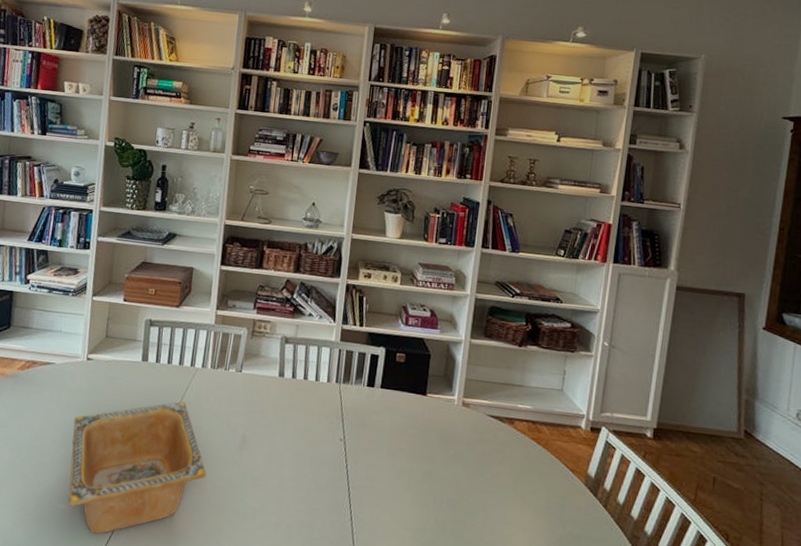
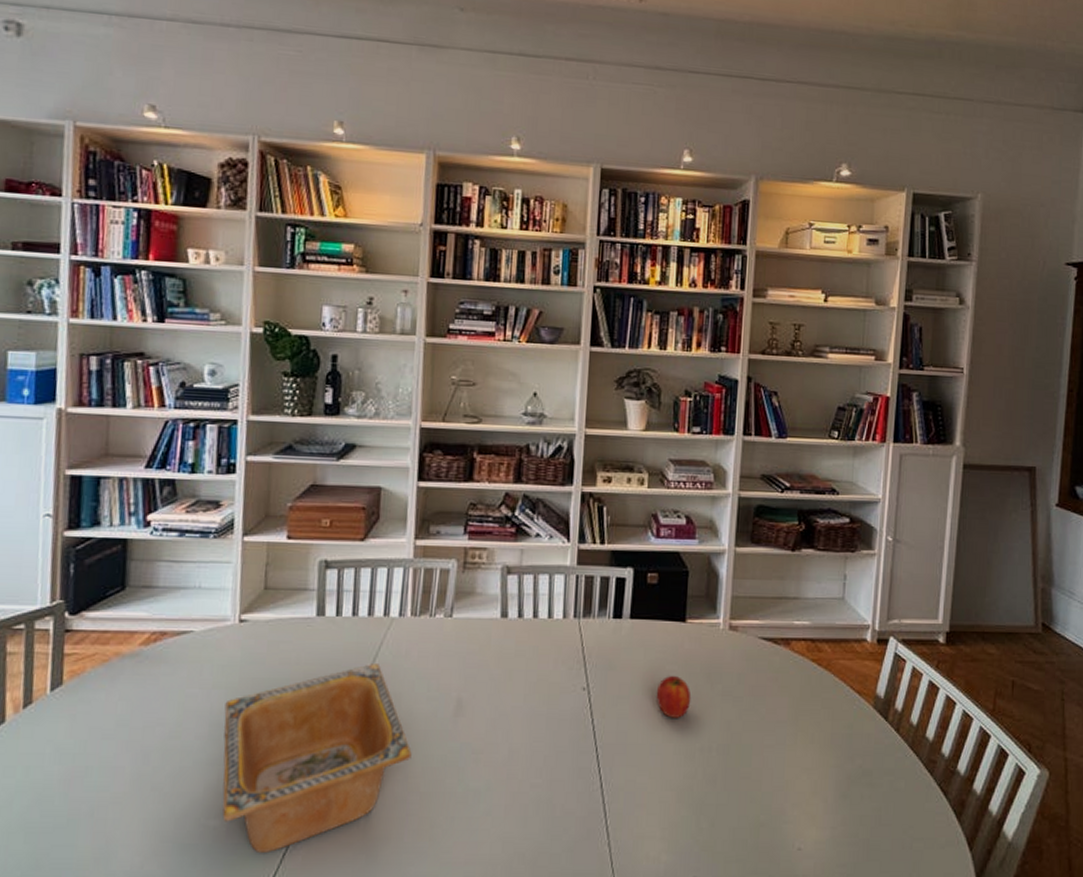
fruit: none [399,437,428,473] -> present [656,675,692,718]

